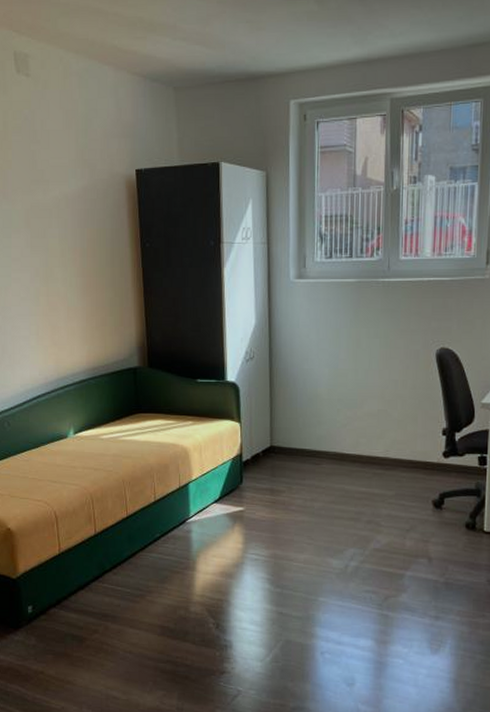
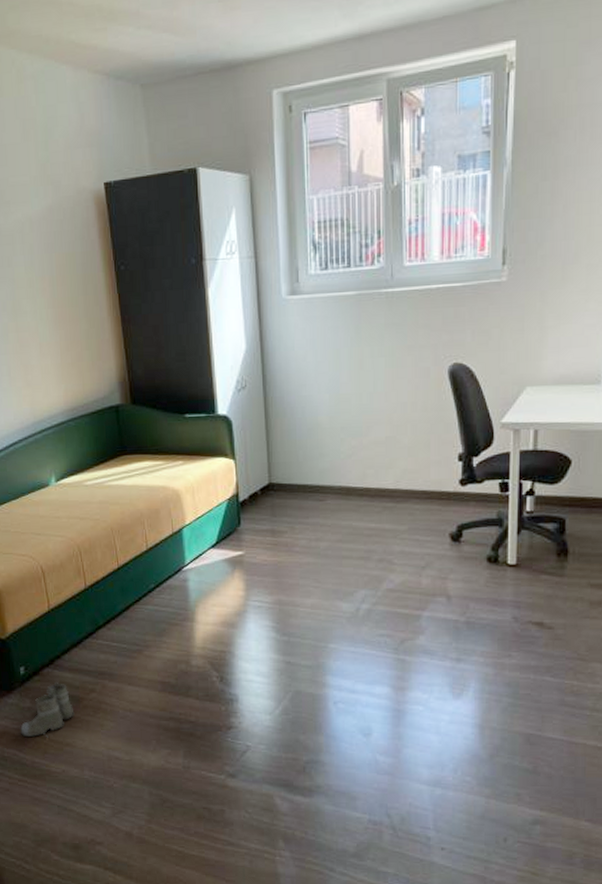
boots: none [24,622,77,675] -> present [20,683,75,738]

